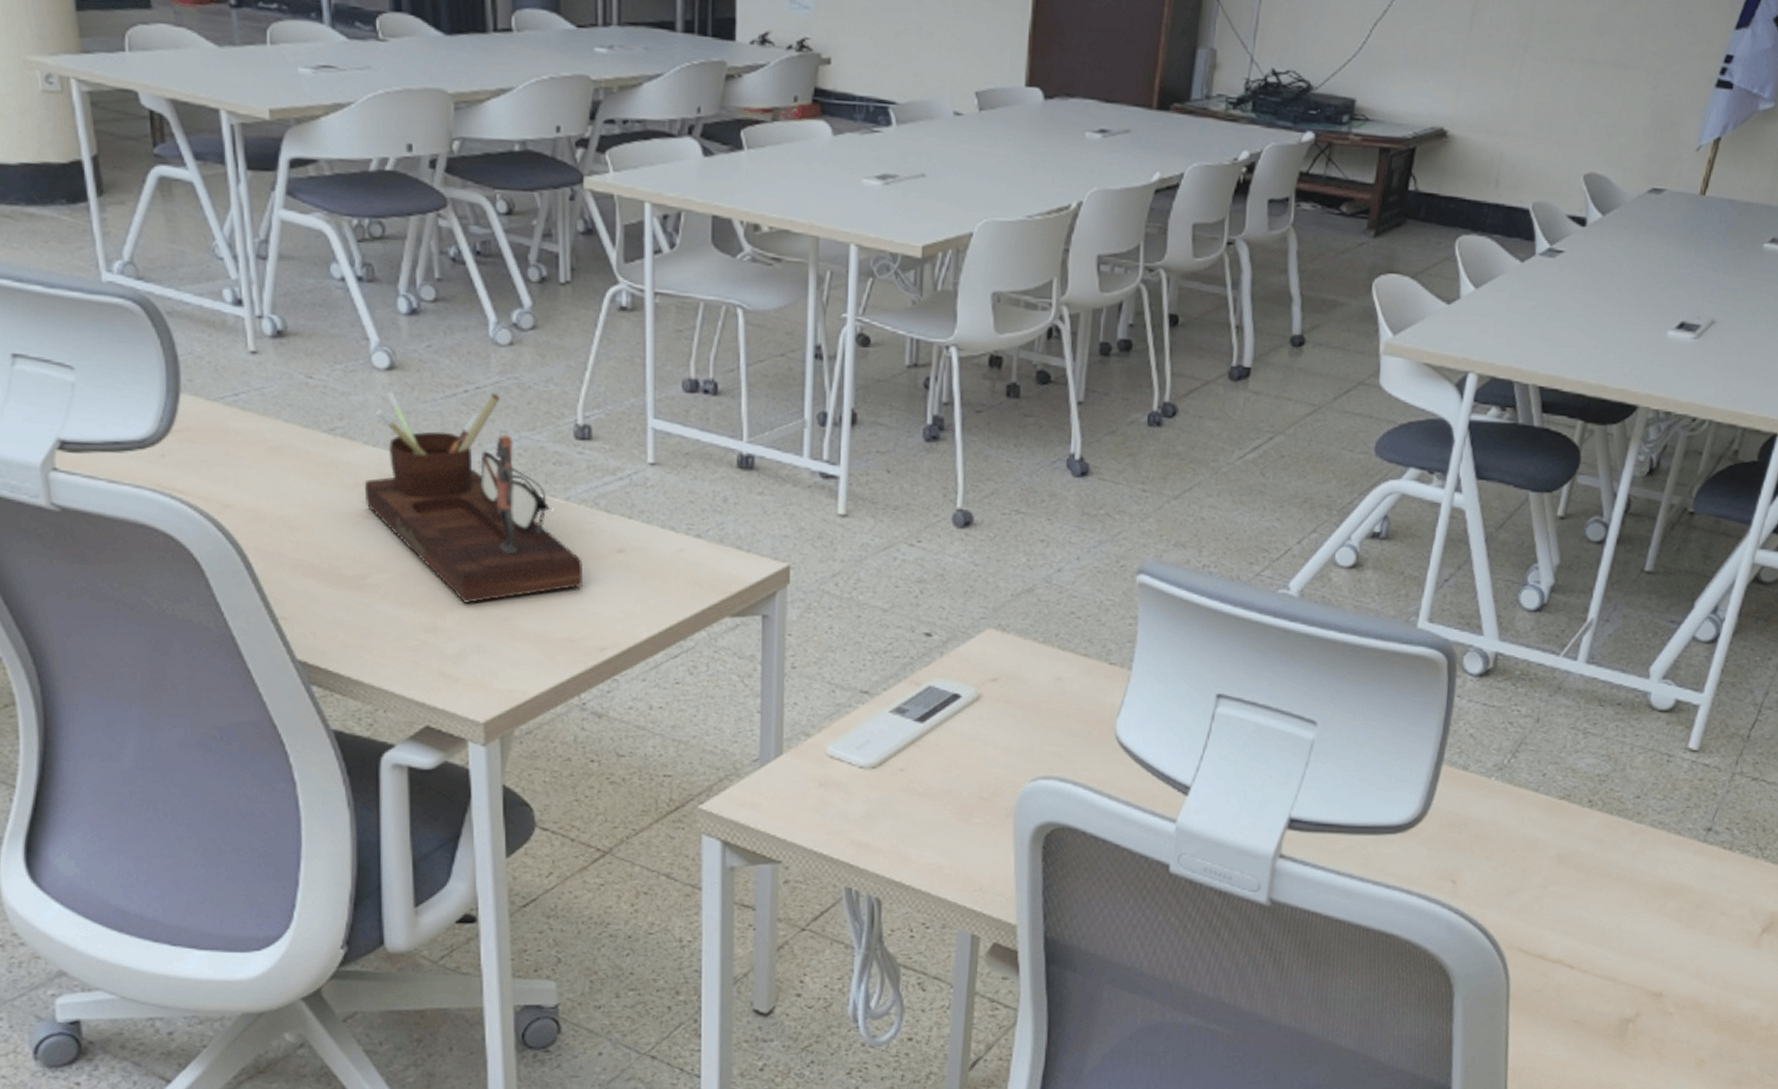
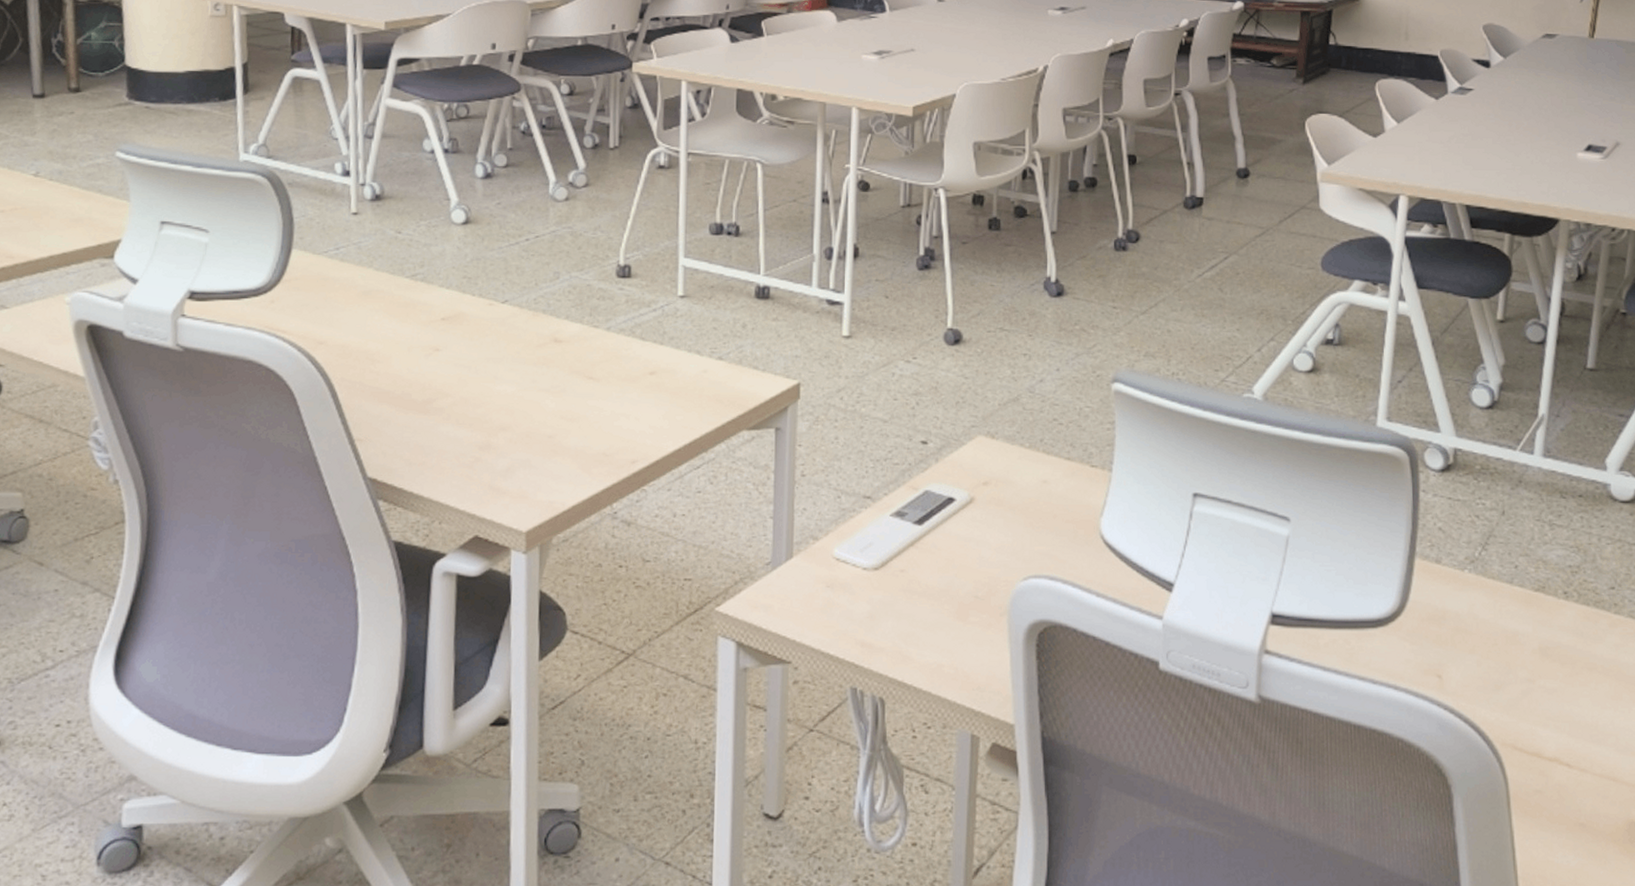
desk organizer: present [364,391,584,603] -> none [436,240,620,423]

